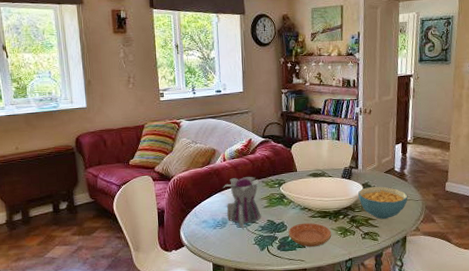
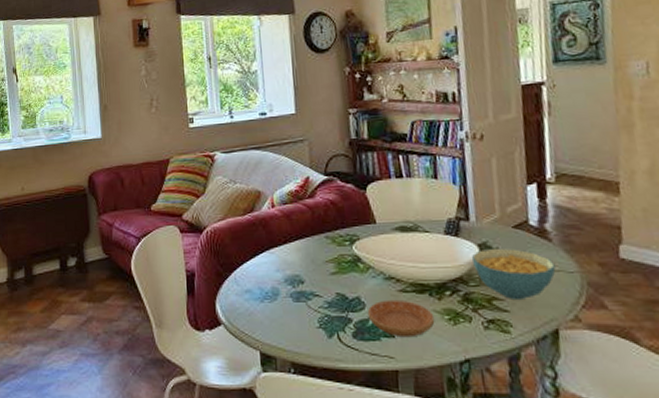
teapot: present [223,176,265,230] -> none [272,229,330,306]

